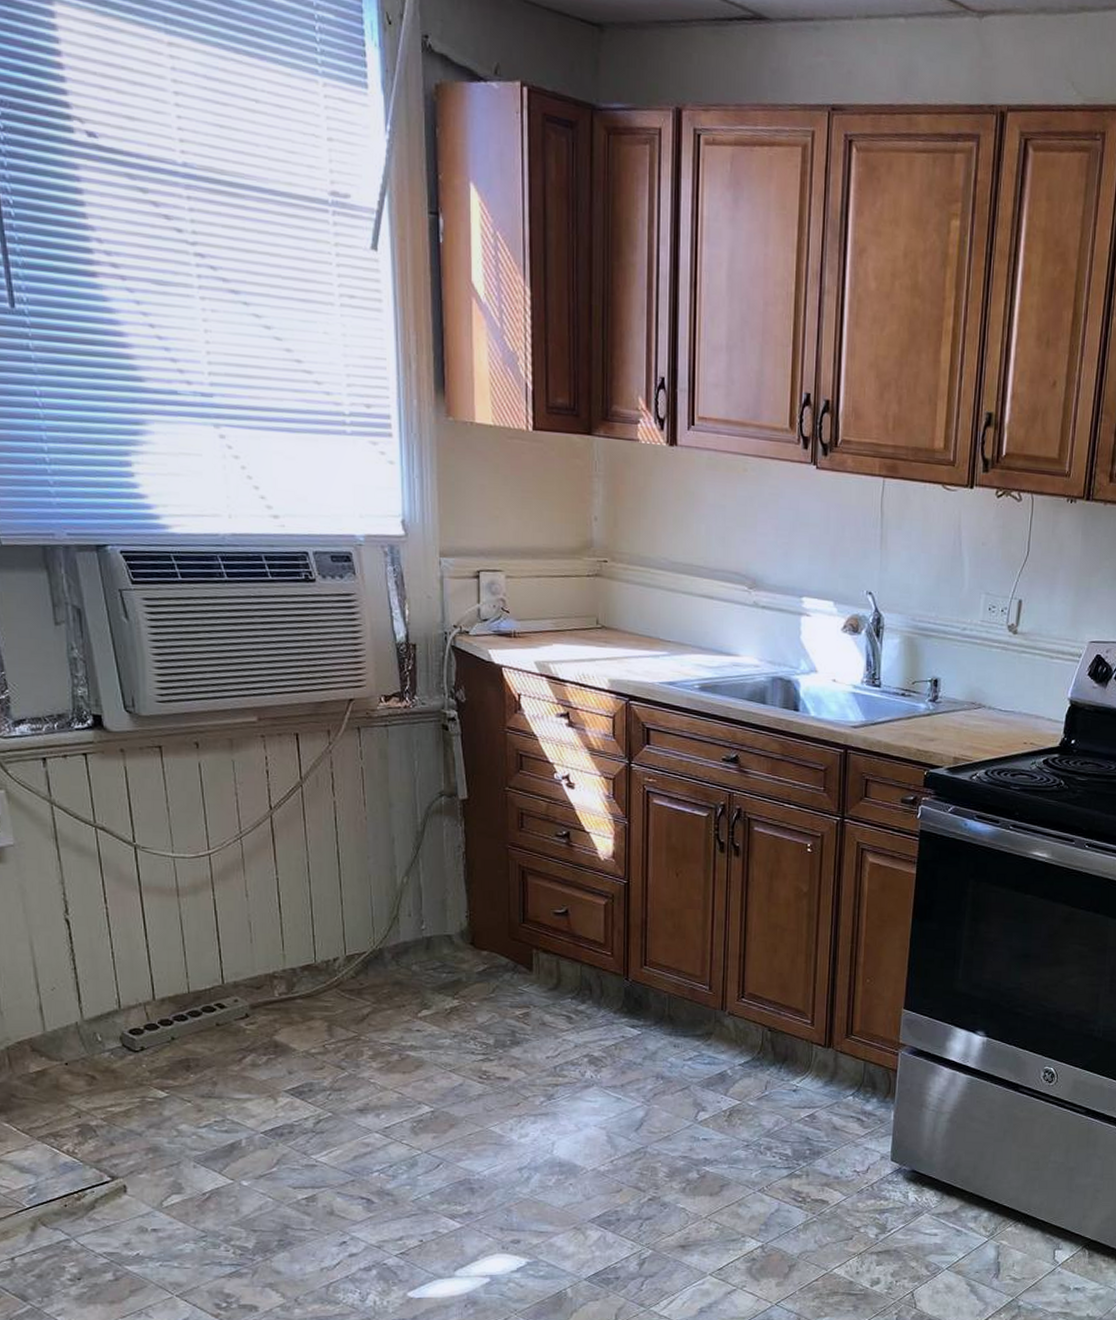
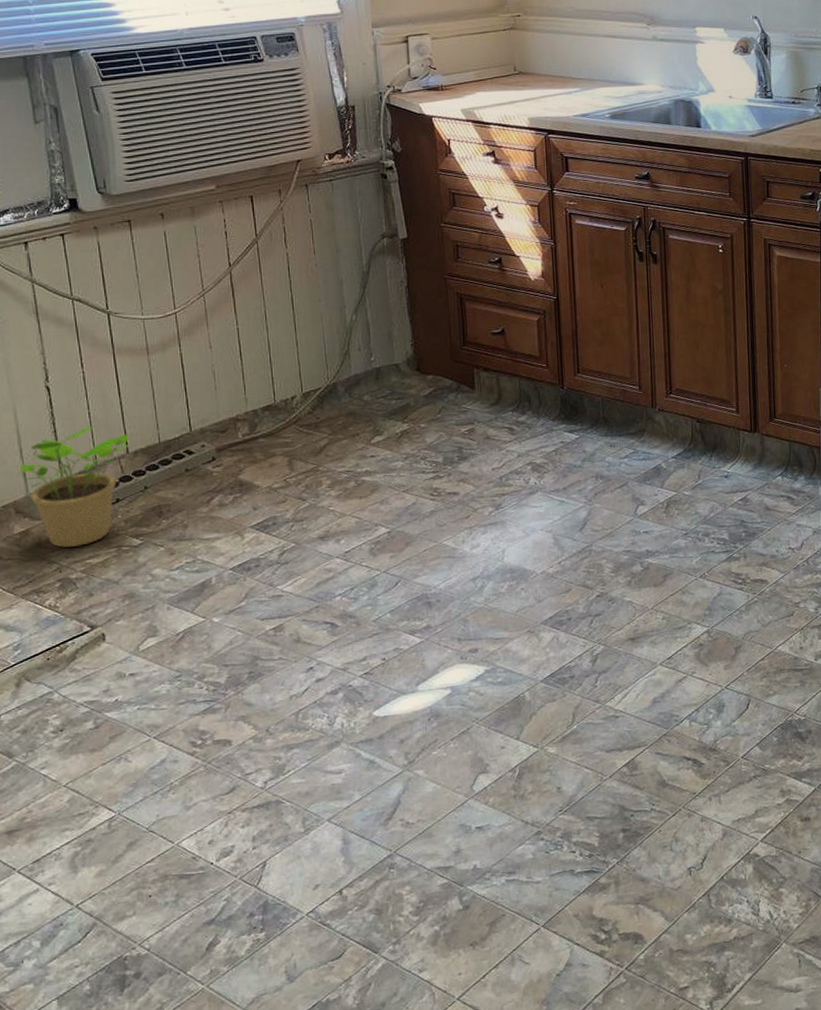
potted plant: none [28,967,157,1093] -> present [12,426,130,548]

